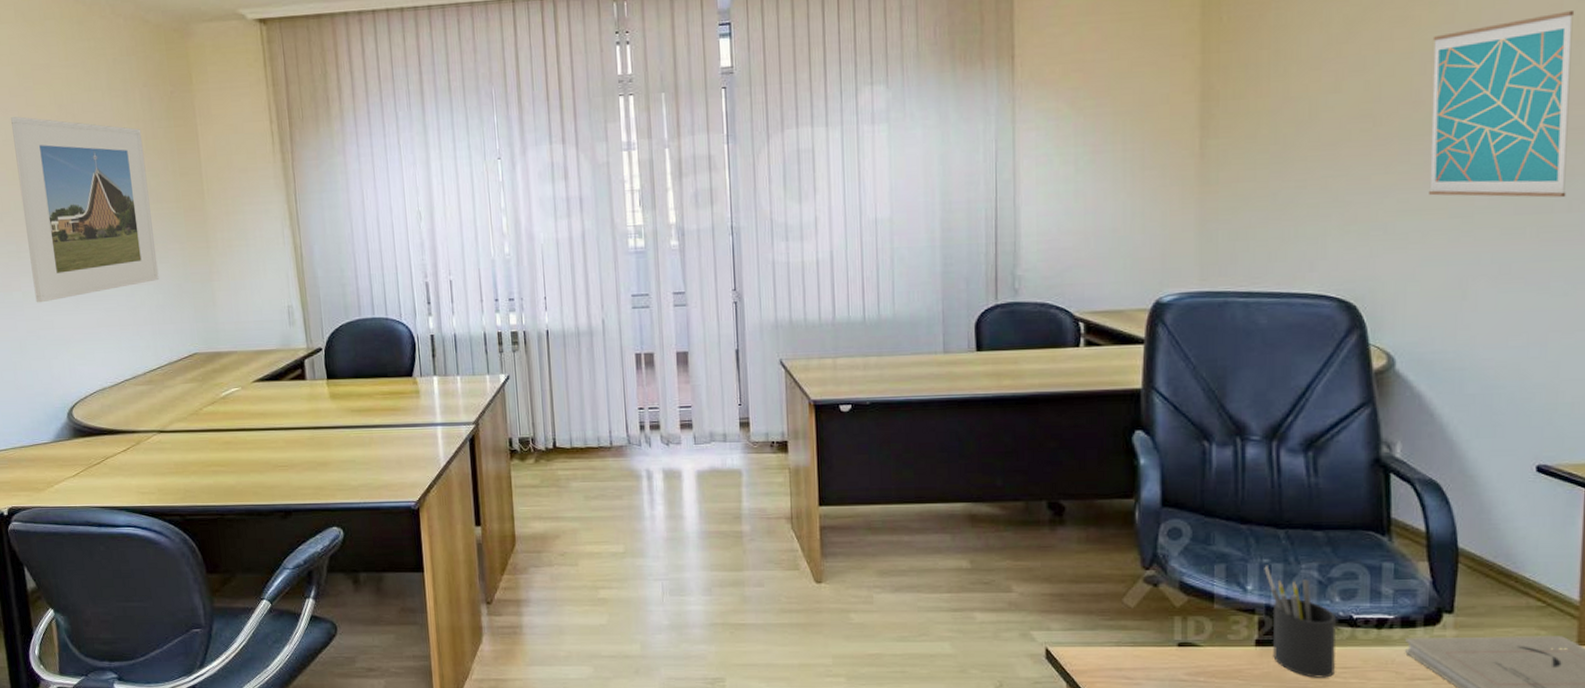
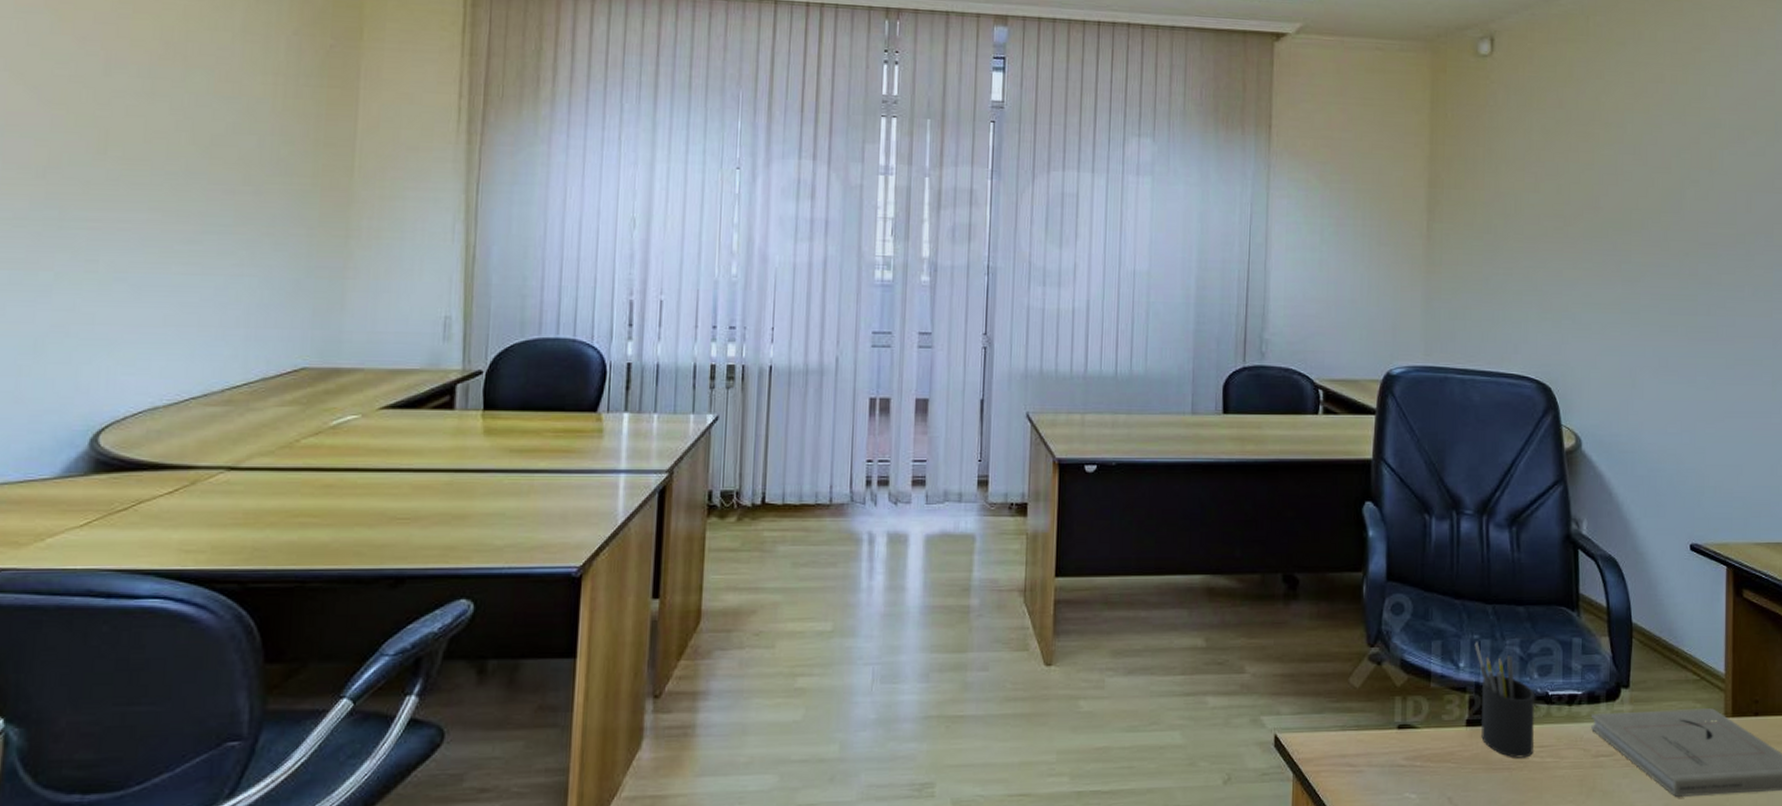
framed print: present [11,116,159,303] -> none [73,48,280,289]
wall art: present [1429,11,1575,198] -> none [1607,144,1708,302]

